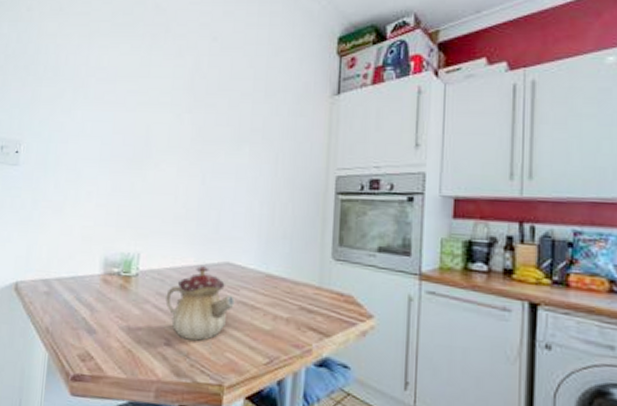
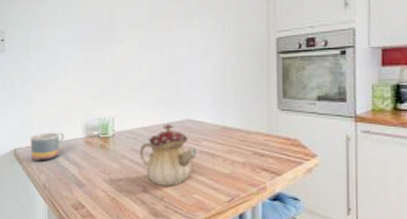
mug: none [35,265,79,300] -> present [30,132,65,161]

